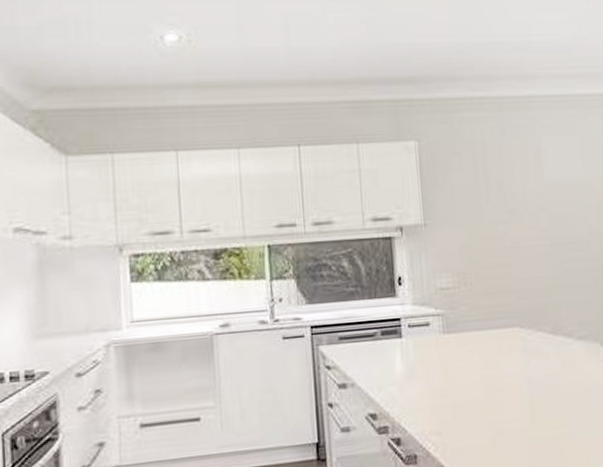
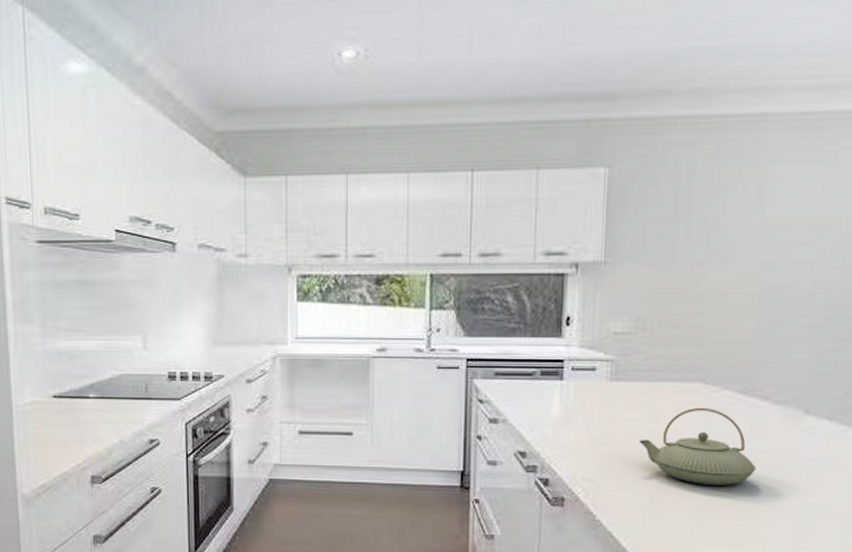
teapot: none [474,349,572,423] -> present [639,407,756,486]

